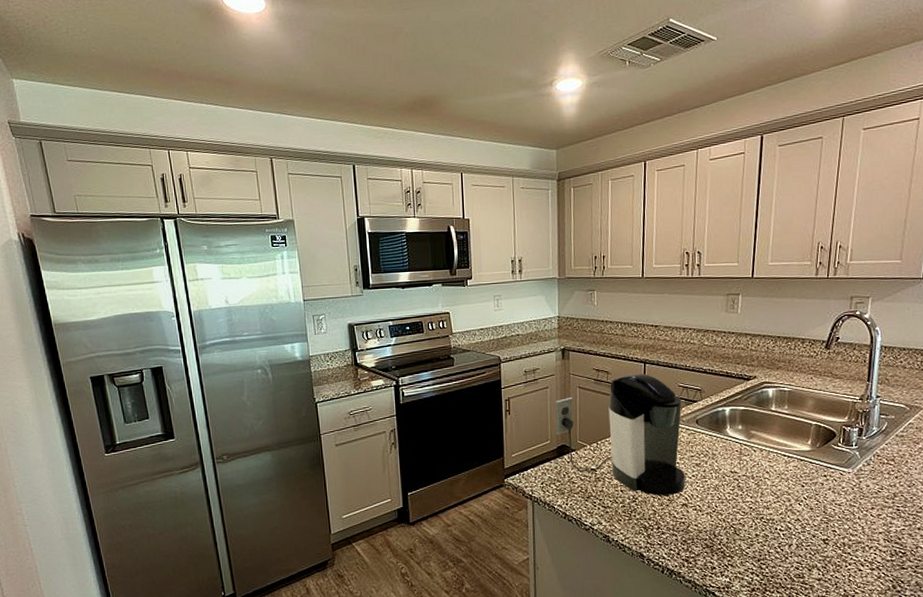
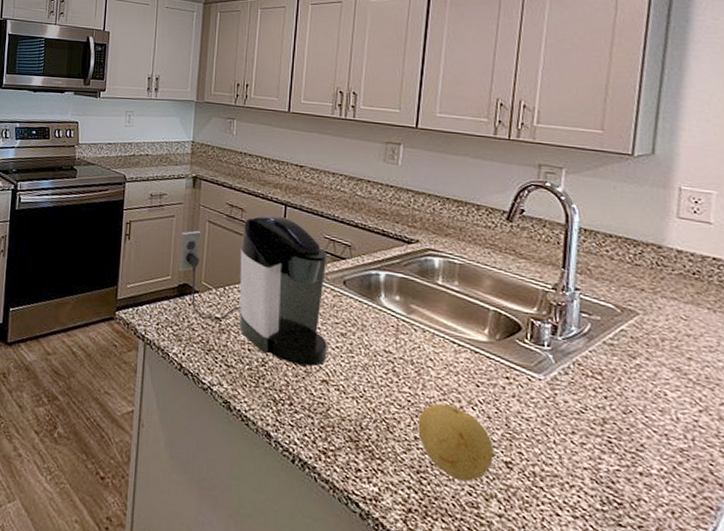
fruit: none [758,505,815,561] -> present [417,403,494,483]

